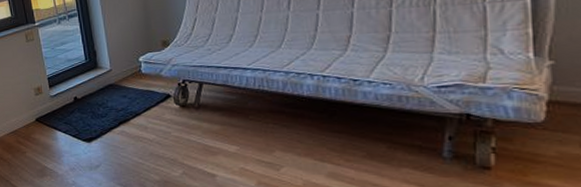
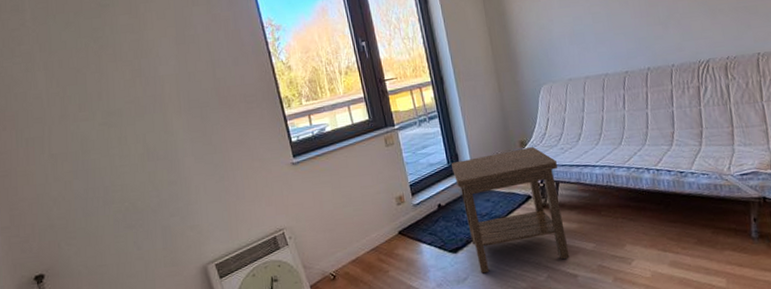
side table: none [89,47,209,163] -> present [451,147,570,274]

